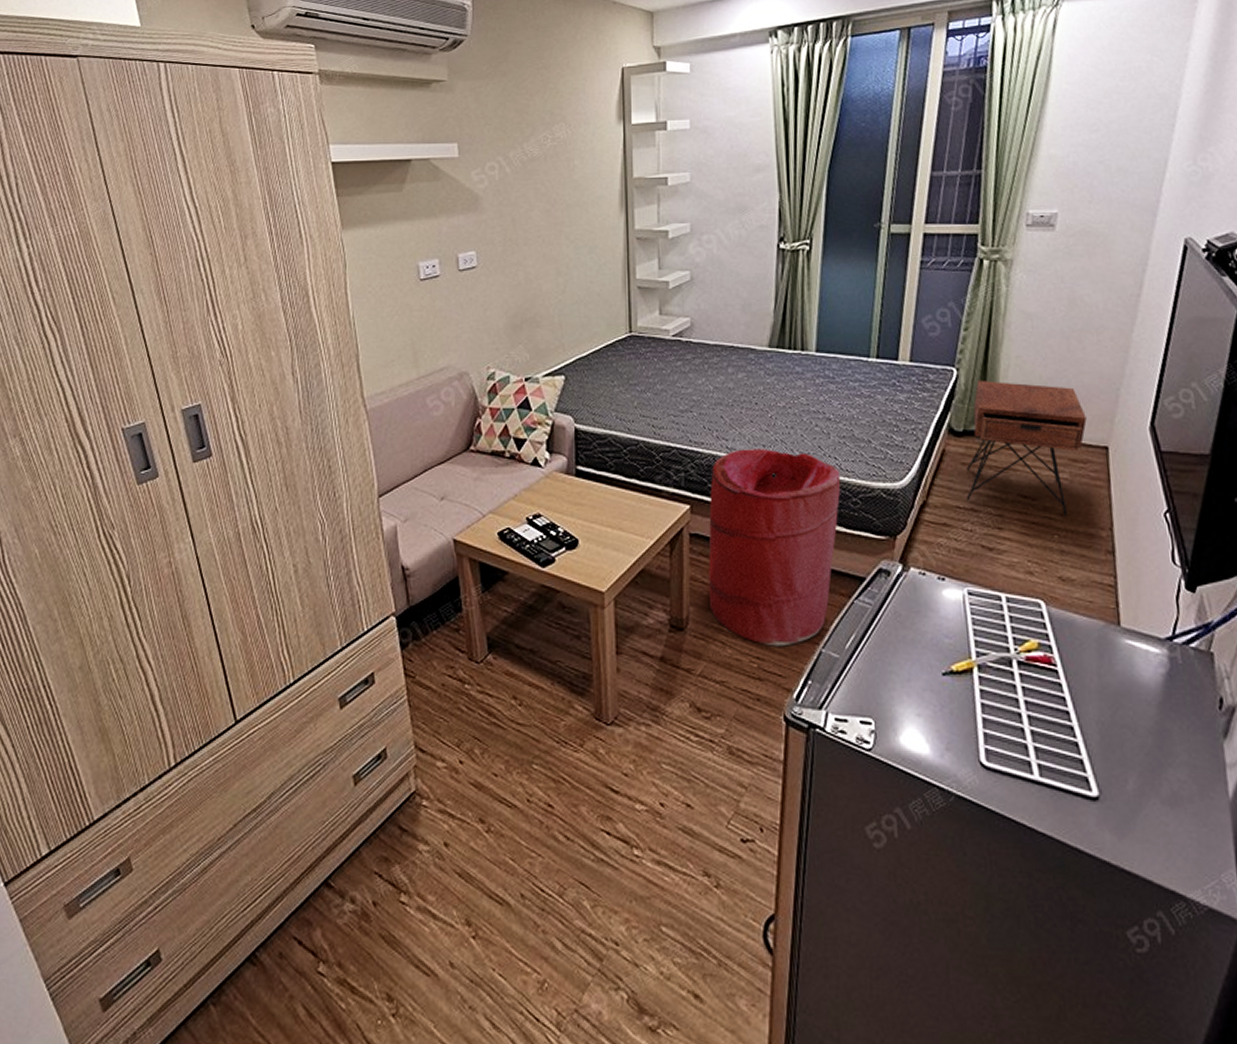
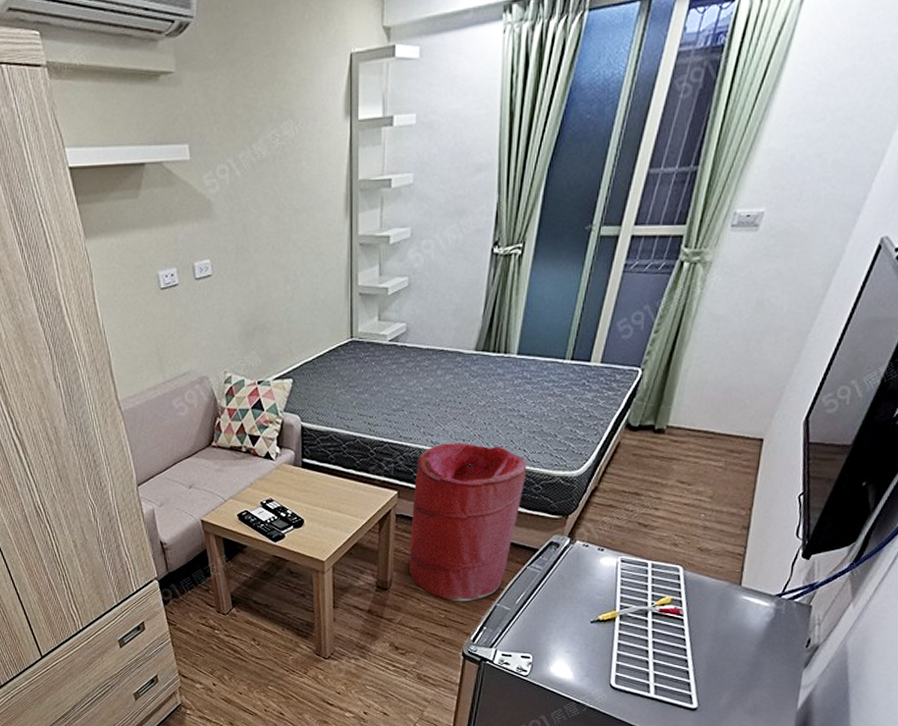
nightstand: present [966,380,1087,516] -> none [632,380,750,498]

